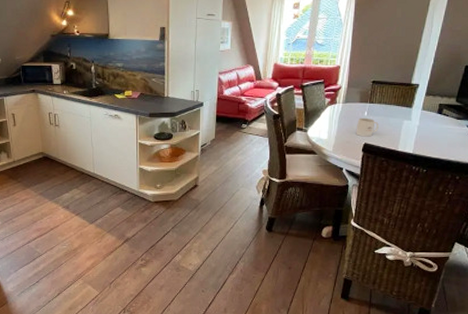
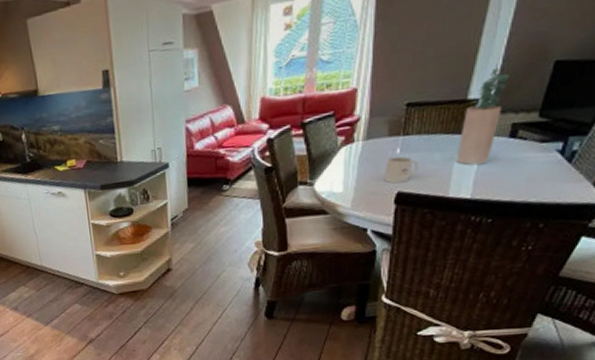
vase: none [403,62,438,130] -> present [455,63,509,166]

